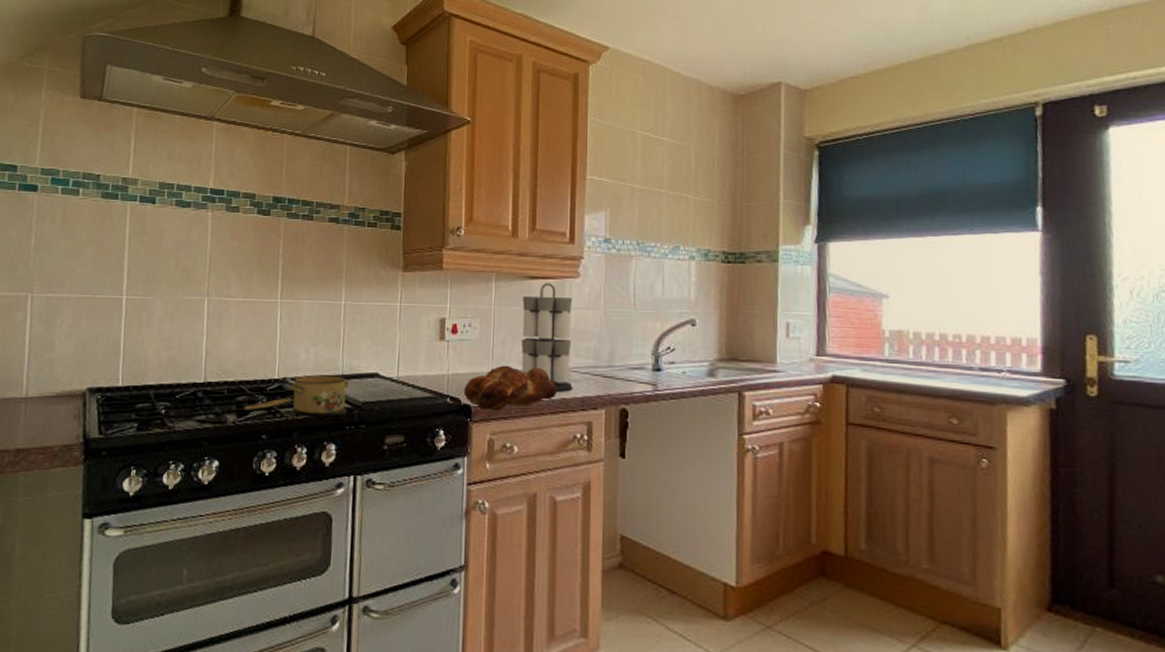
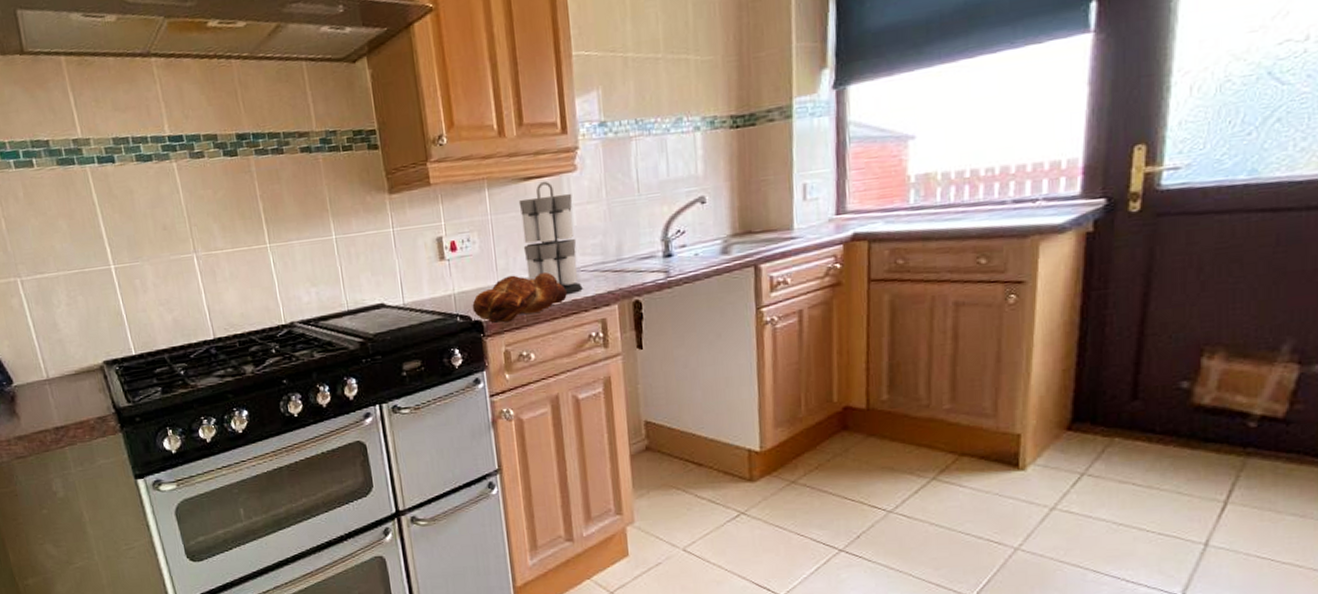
cooking pot: present [241,374,349,418] -> none [257,311,358,361]

